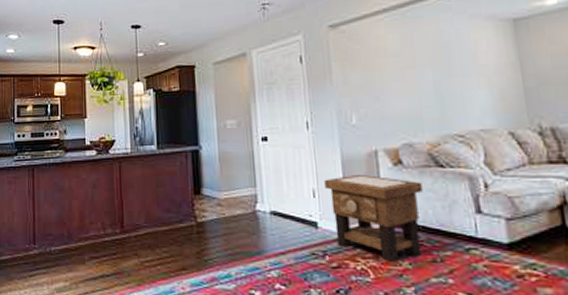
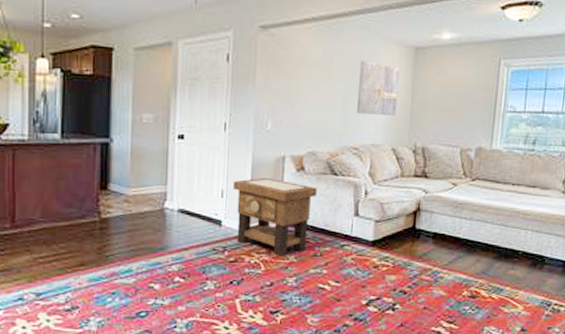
wall art: none [447,40,505,98] -> present [356,59,400,115]

